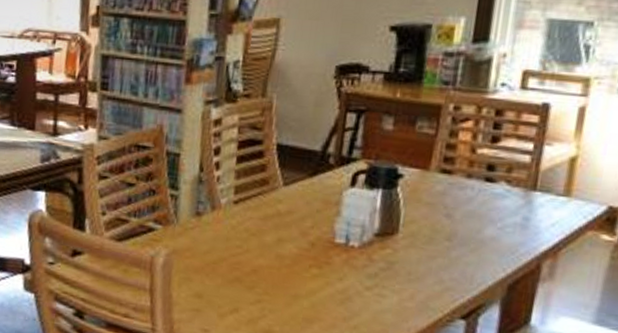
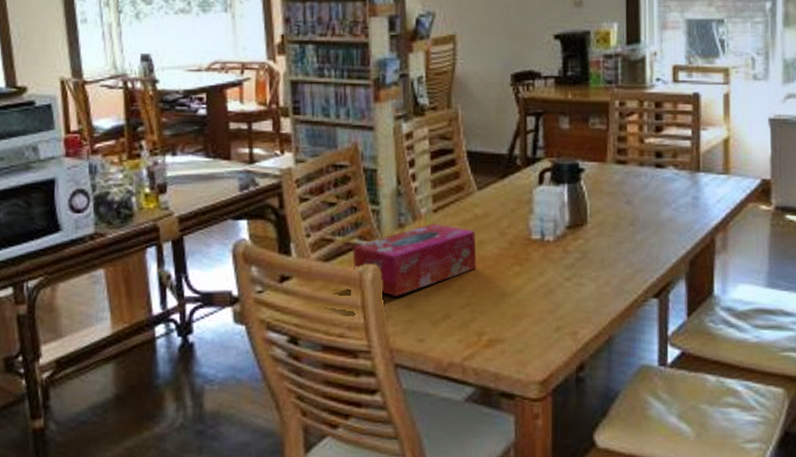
tissue box: none [146,215,276,284] -> present [353,223,477,296]

